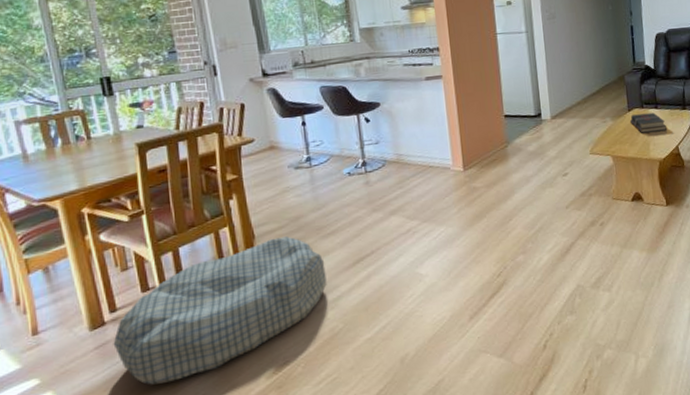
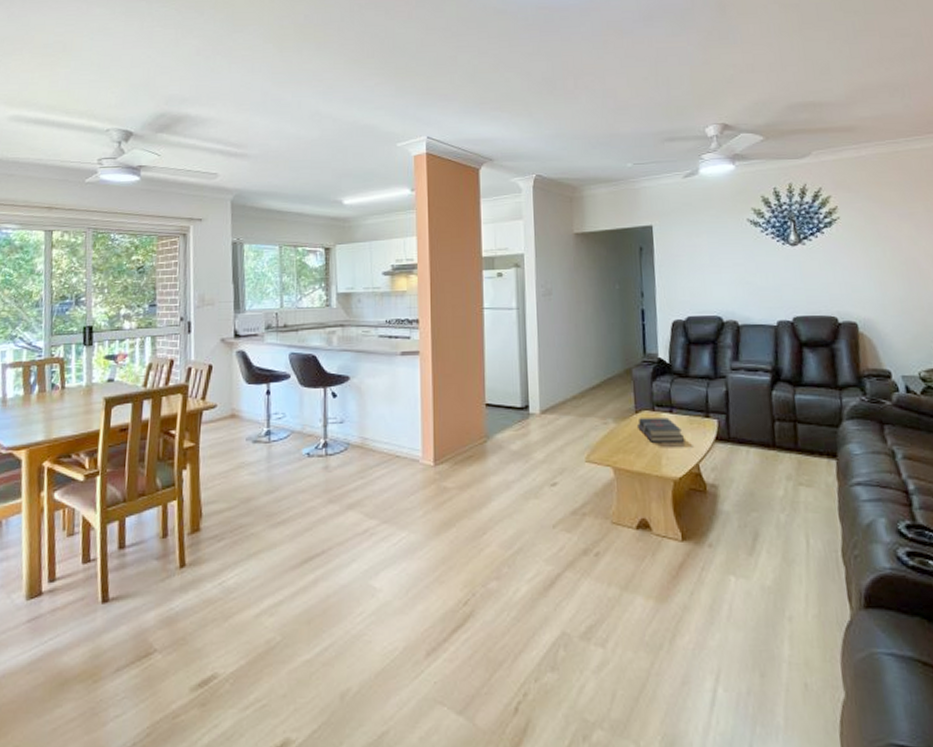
dog bed: present [113,236,327,385] -> none [45,520,270,675]

